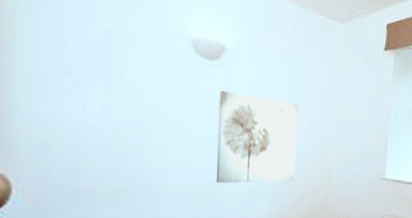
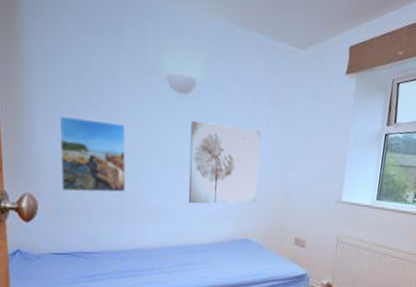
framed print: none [47,78,139,171] -> present [59,116,126,192]

